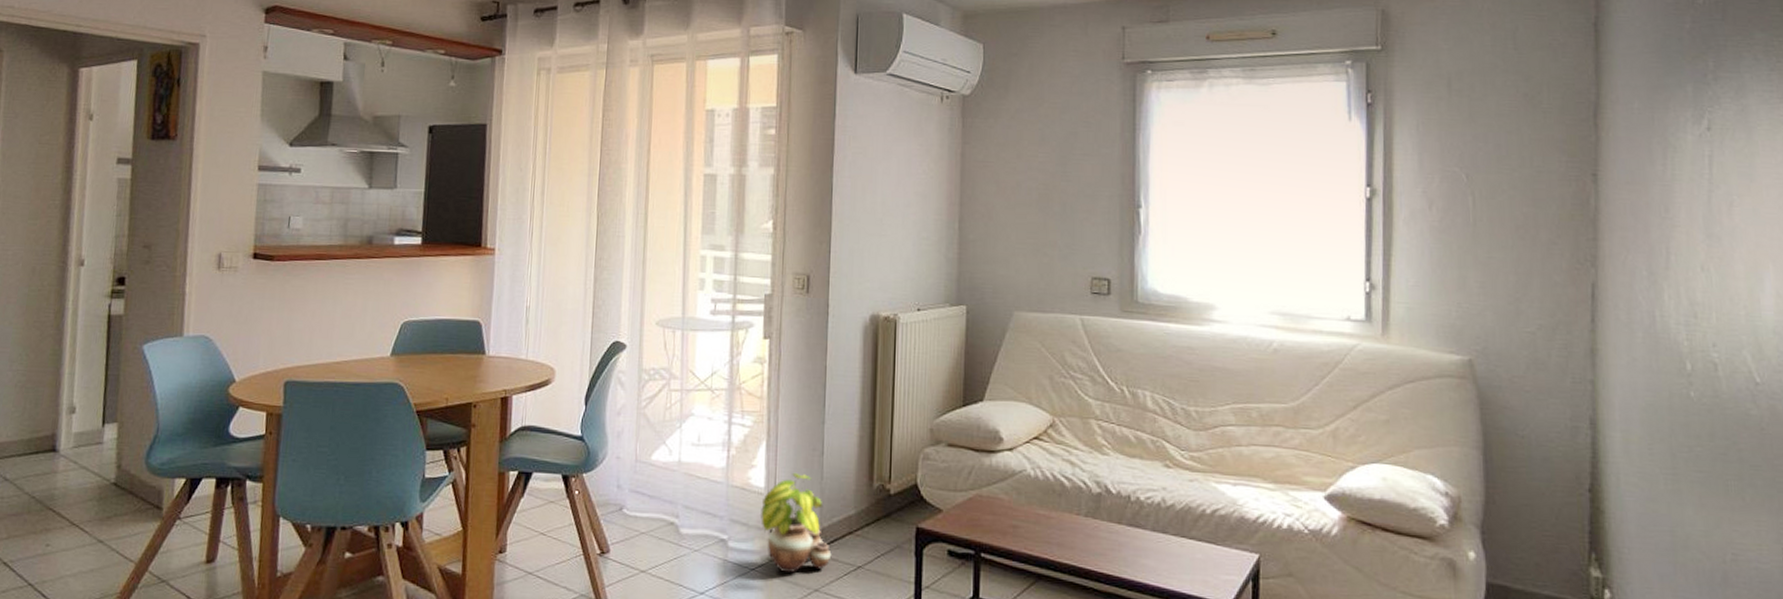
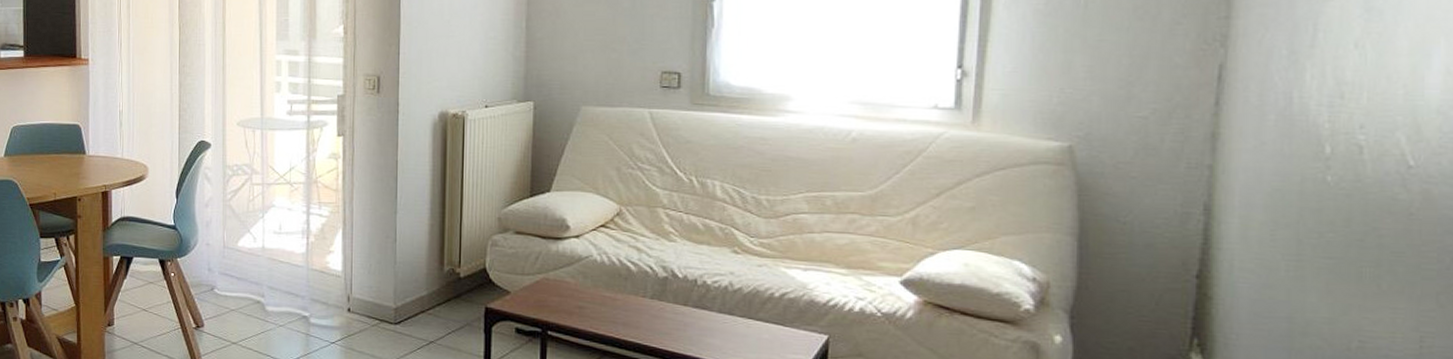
potted plant: present [761,472,832,573] -> none [339,257,406,346]

